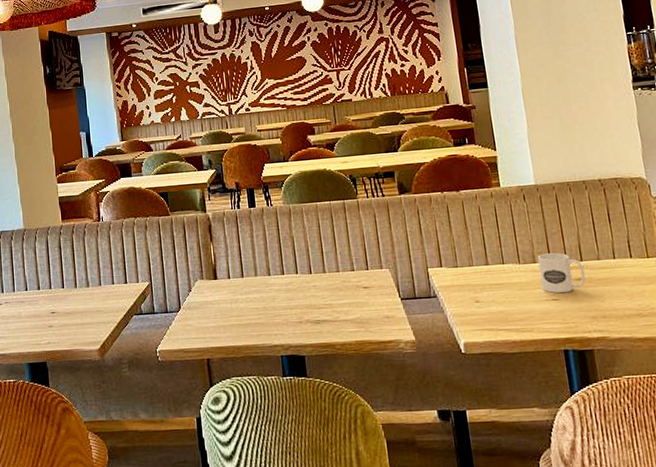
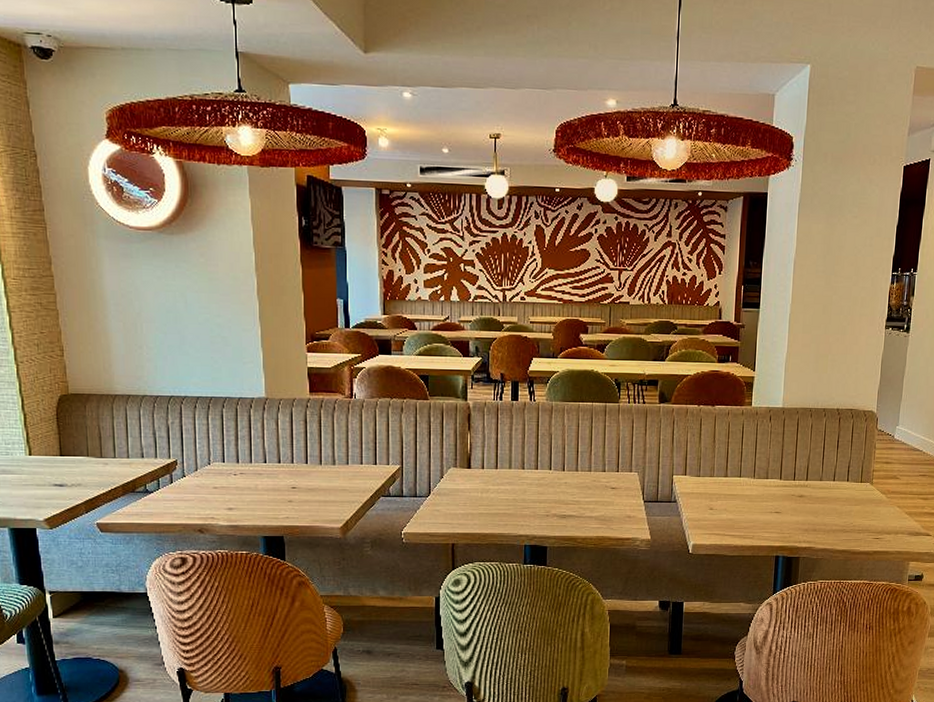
mug: present [537,253,586,294] -> none [768,471,807,507]

